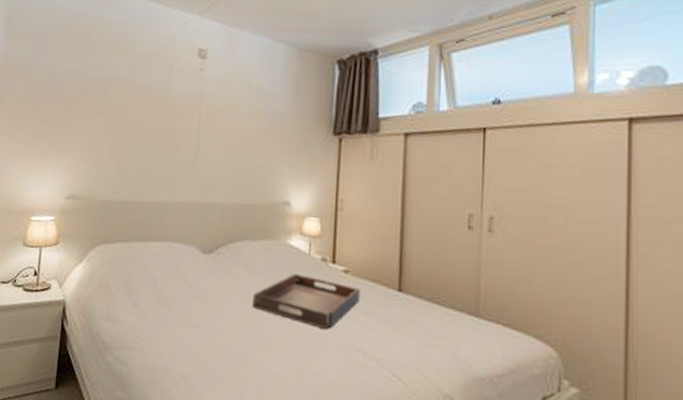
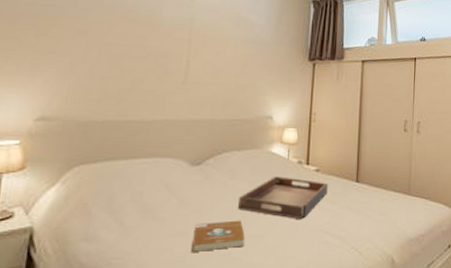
book: none [205,317,260,351] -> present [192,220,245,252]

